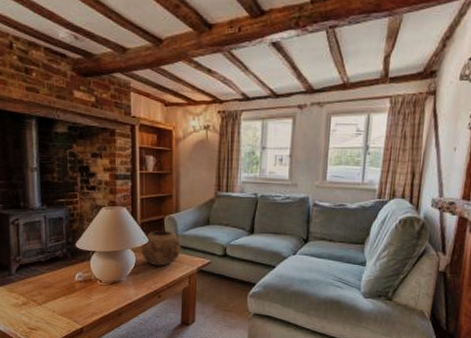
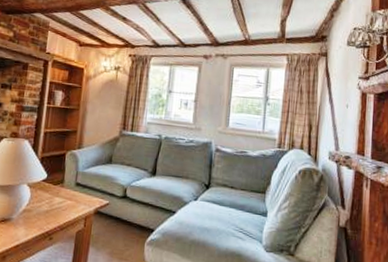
decorative bowl: present [140,231,181,266] -> none [37,166,81,205]

